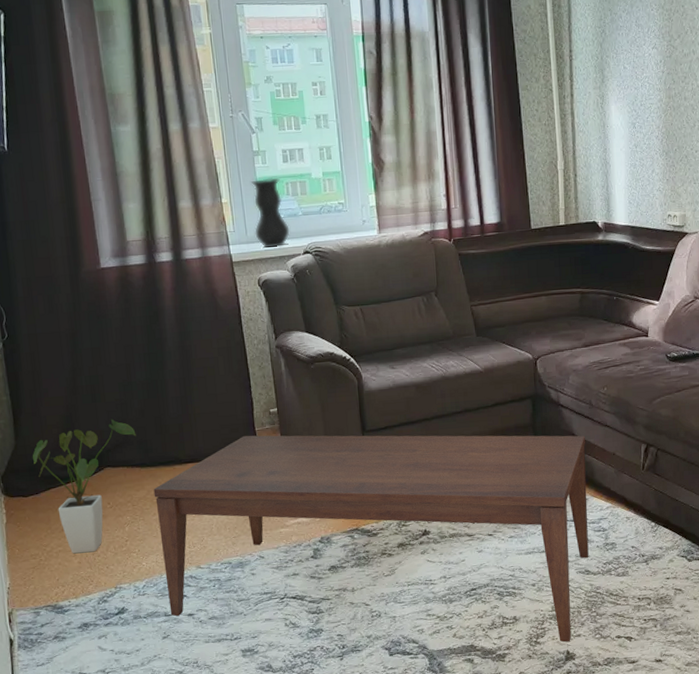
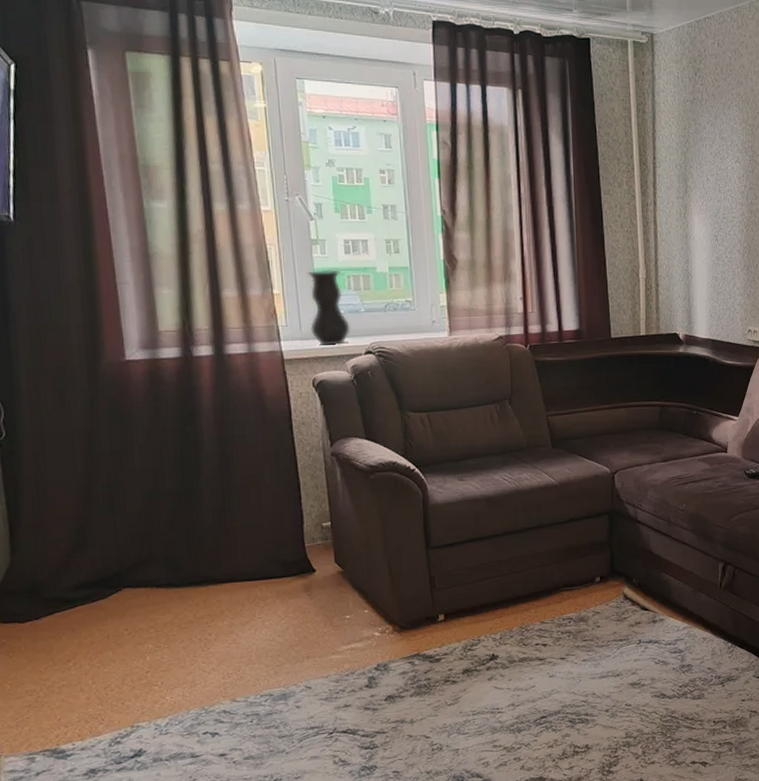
house plant: present [32,418,136,554] -> none [32,532,163,689]
coffee table: present [153,435,589,642] -> none [182,551,665,770]

